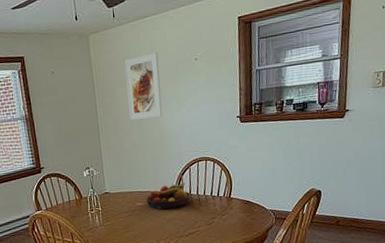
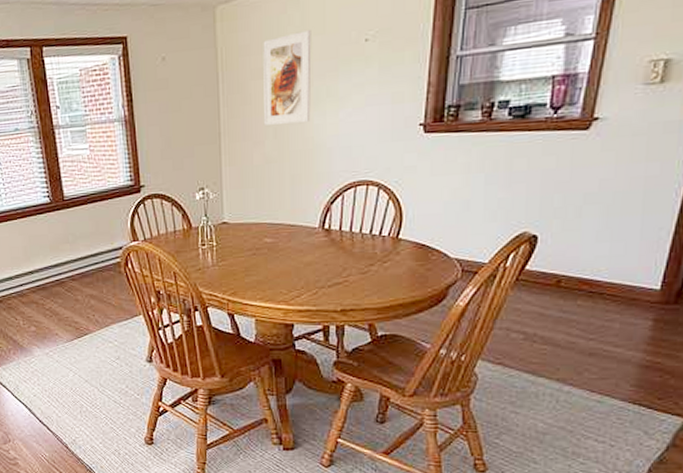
fruit bowl: present [146,182,191,210] -> none [277,213,341,250]

